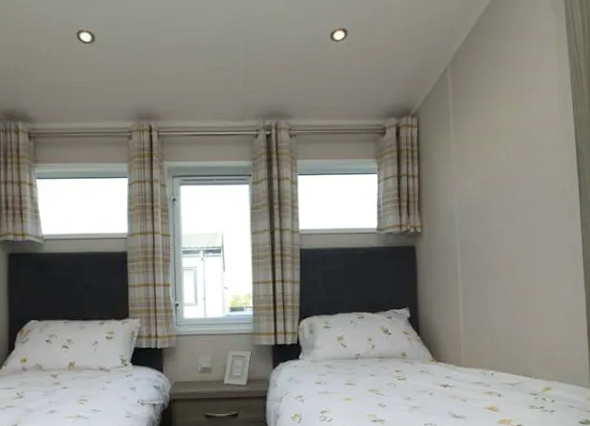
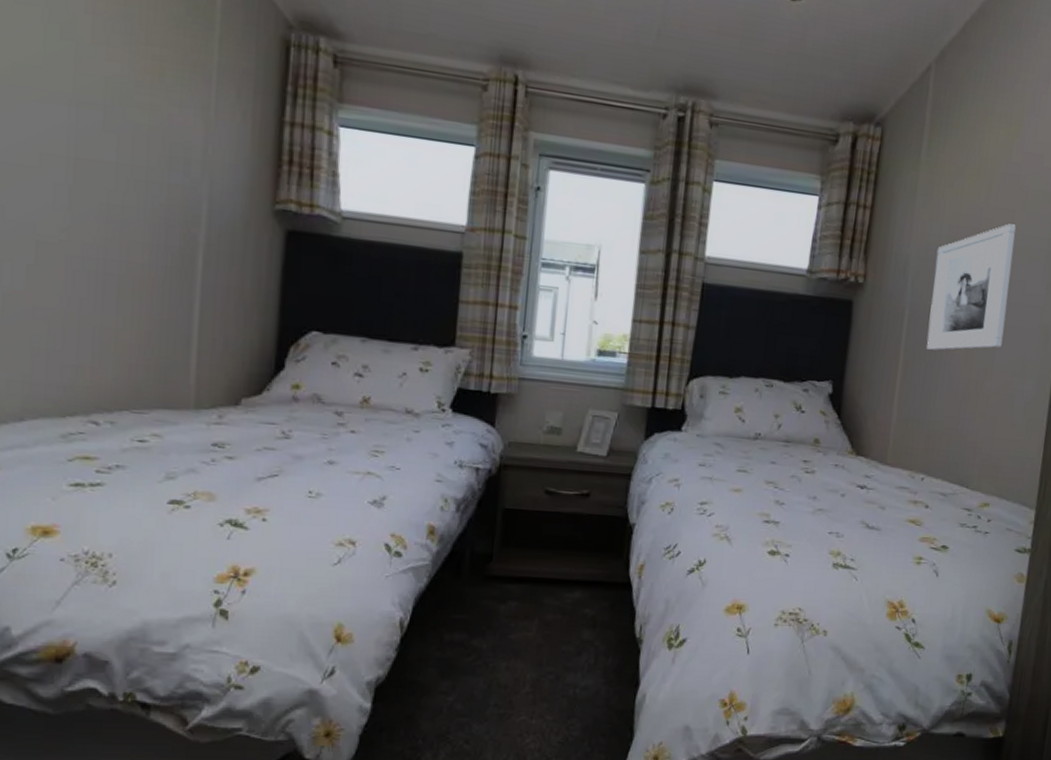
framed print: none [474,172,539,274] -> present [927,223,1016,351]

